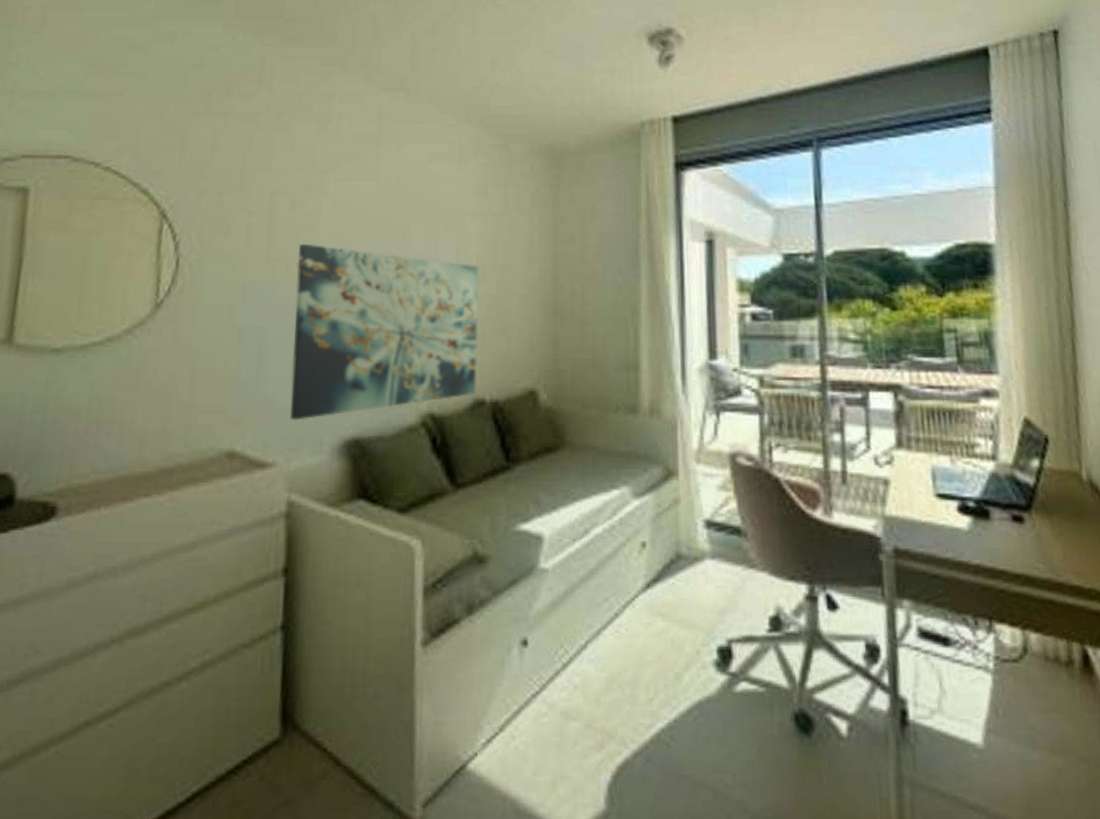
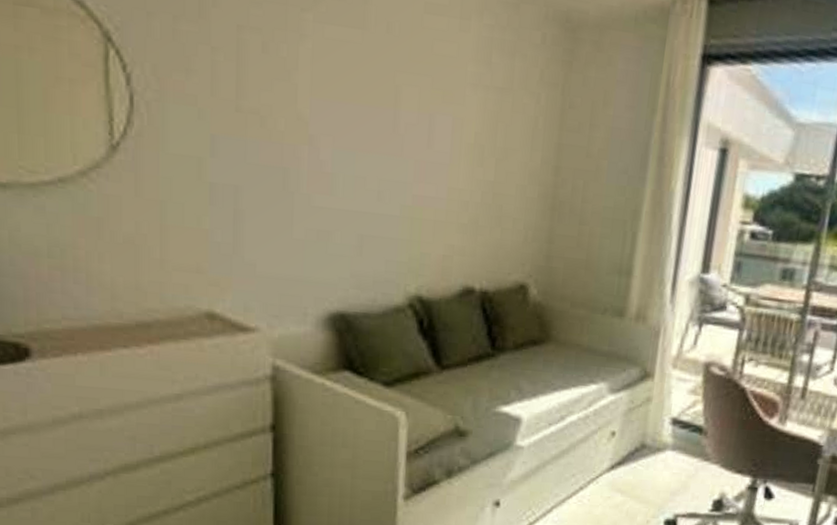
wall art: present [290,243,479,421] -> none [271,95,476,289]

